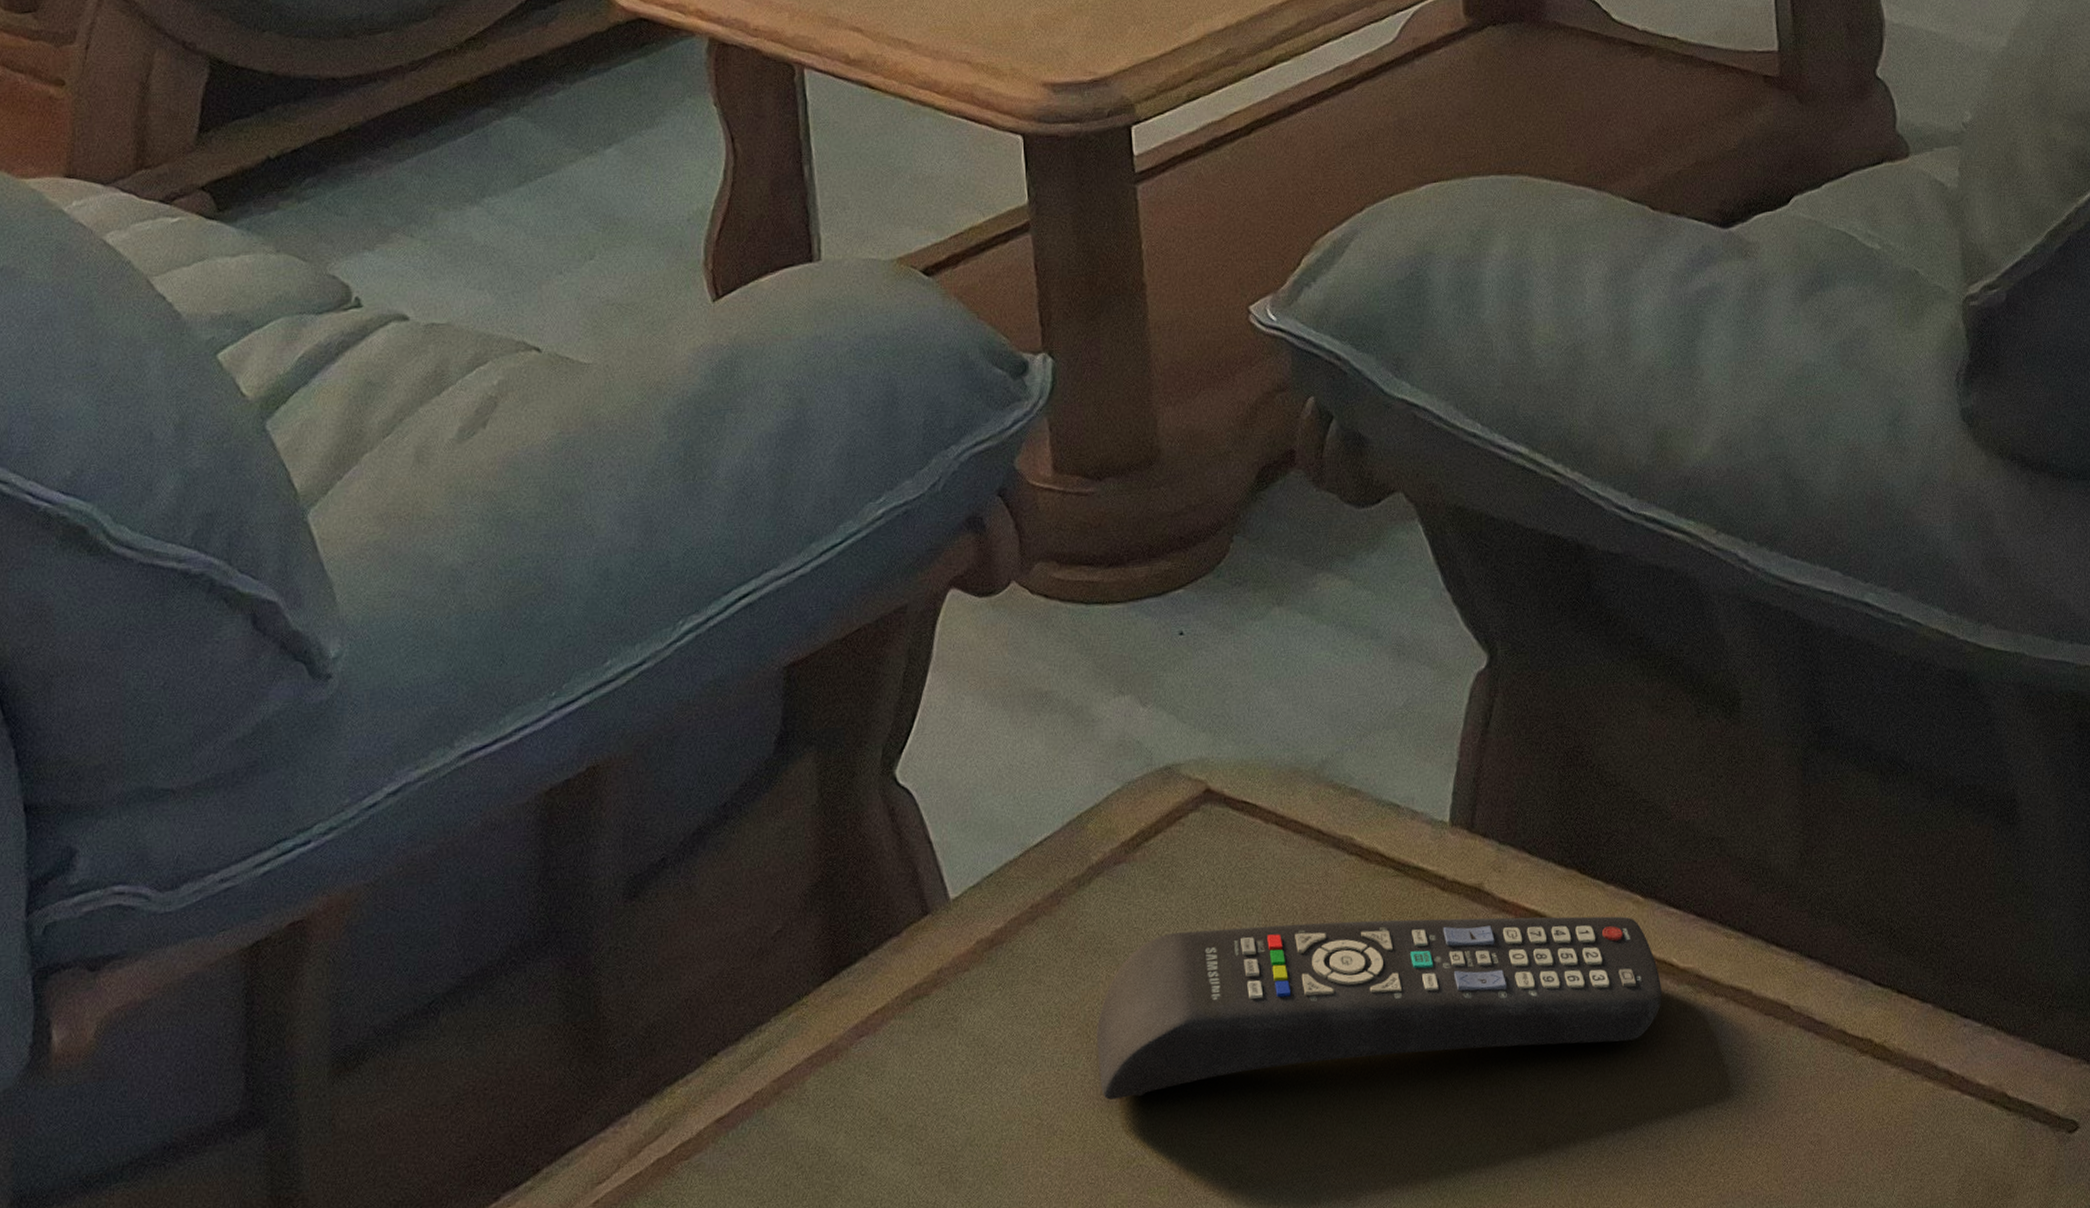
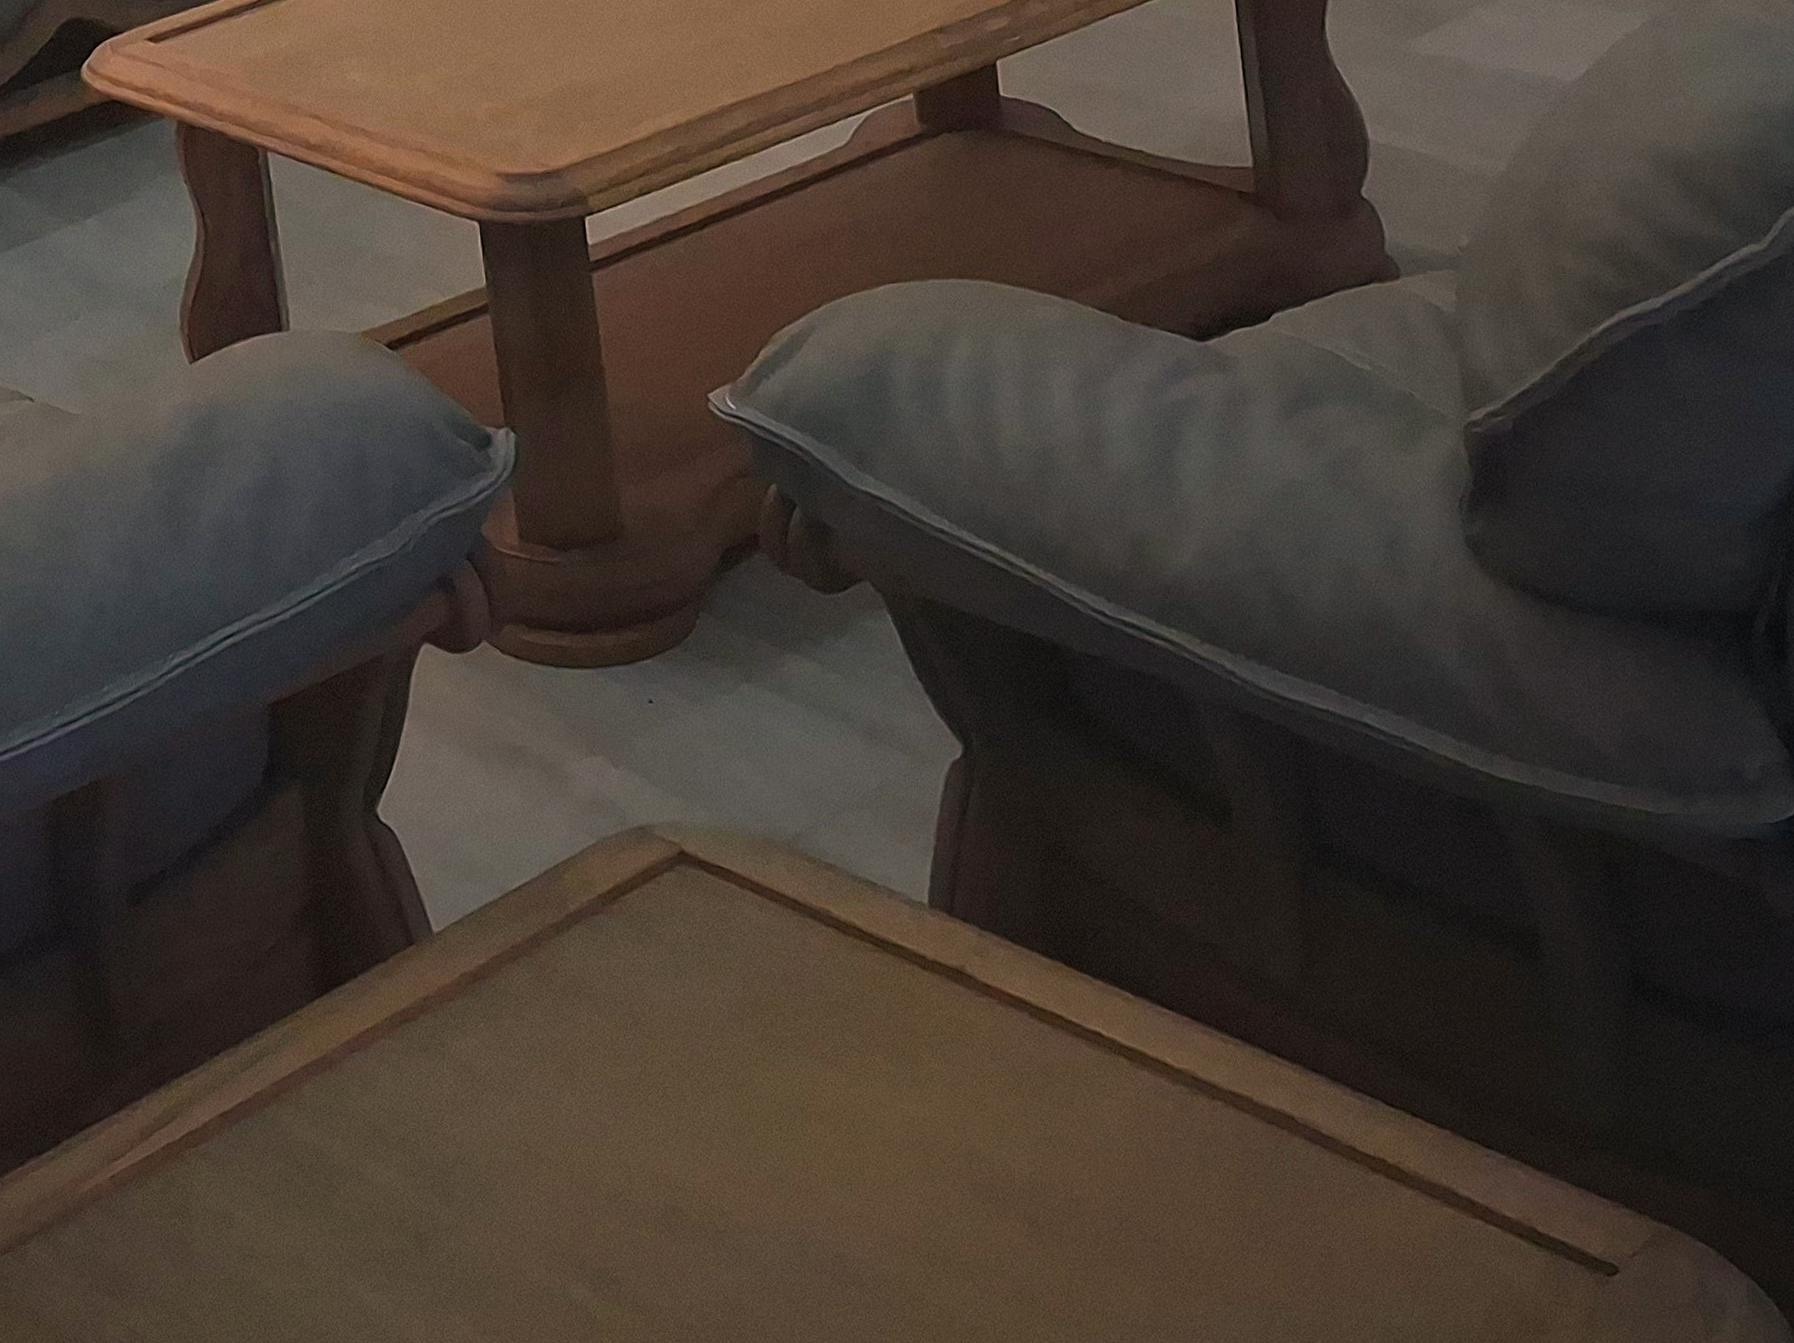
remote control: present [1097,916,1662,1100] -> none [580,984,1156,1135]

